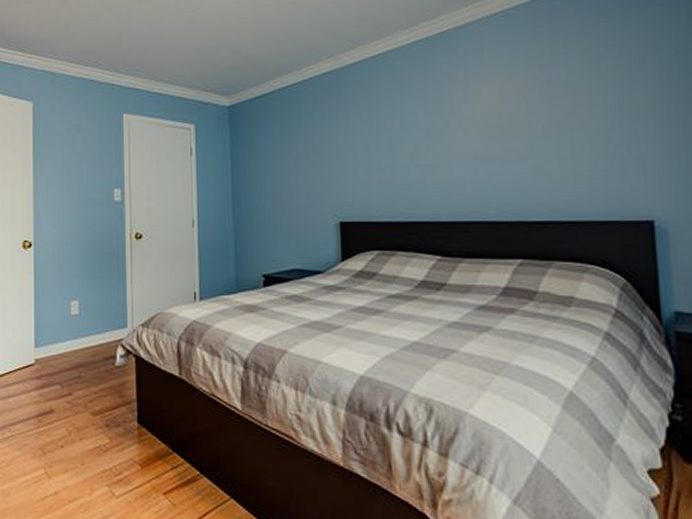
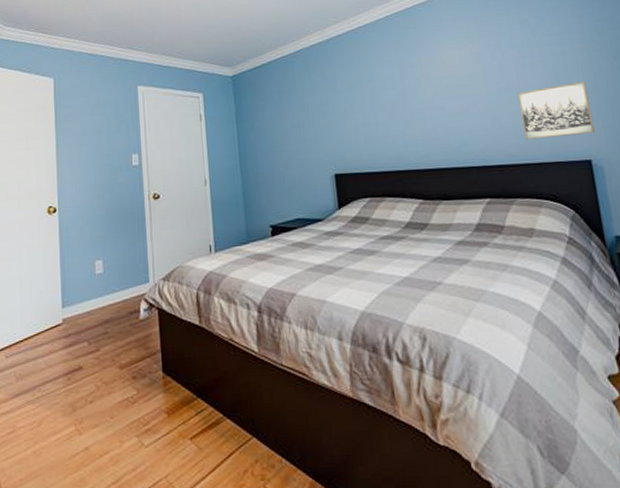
wall art: none [568,126,663,194] -> present [518,81,595,140]

